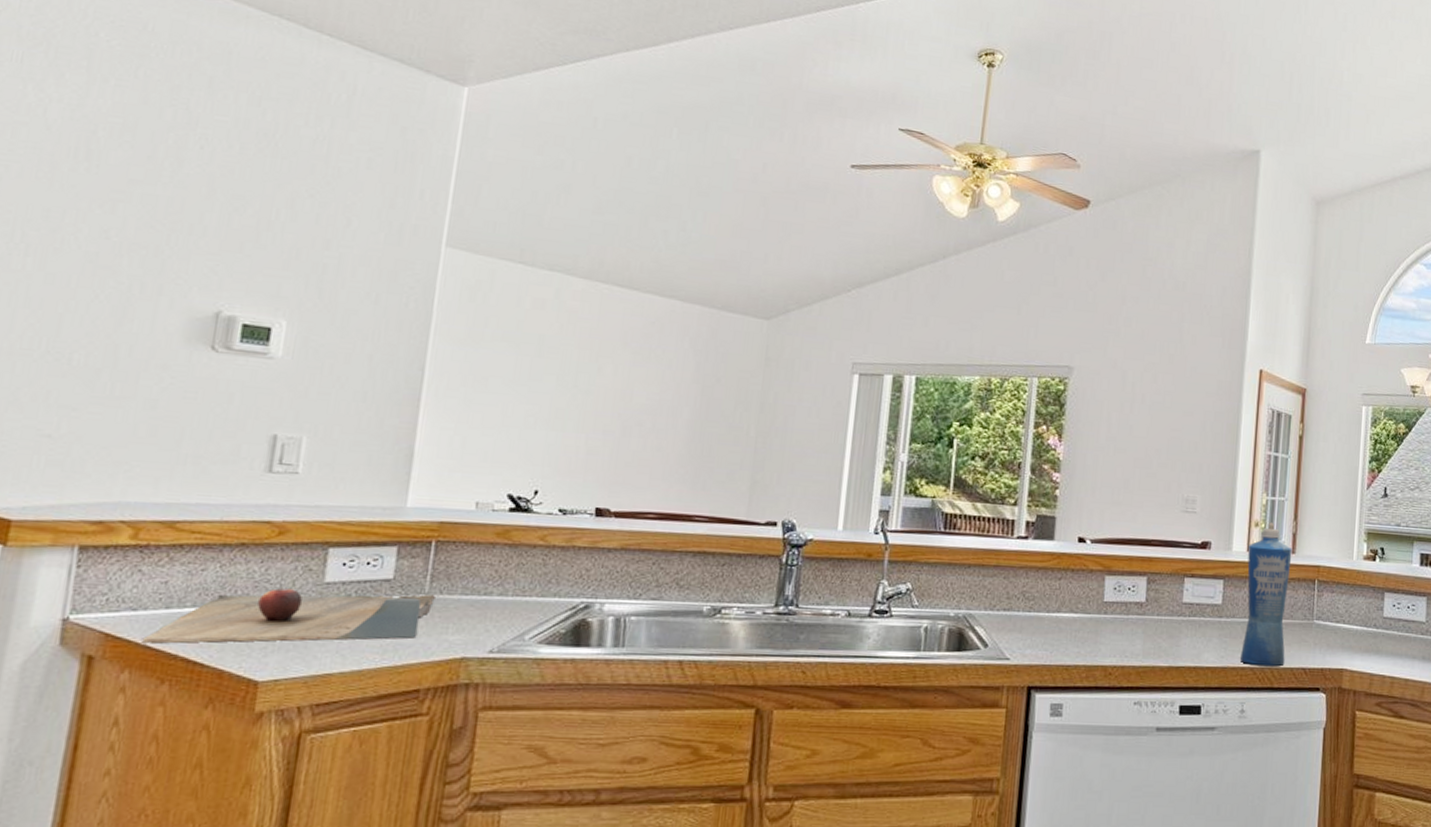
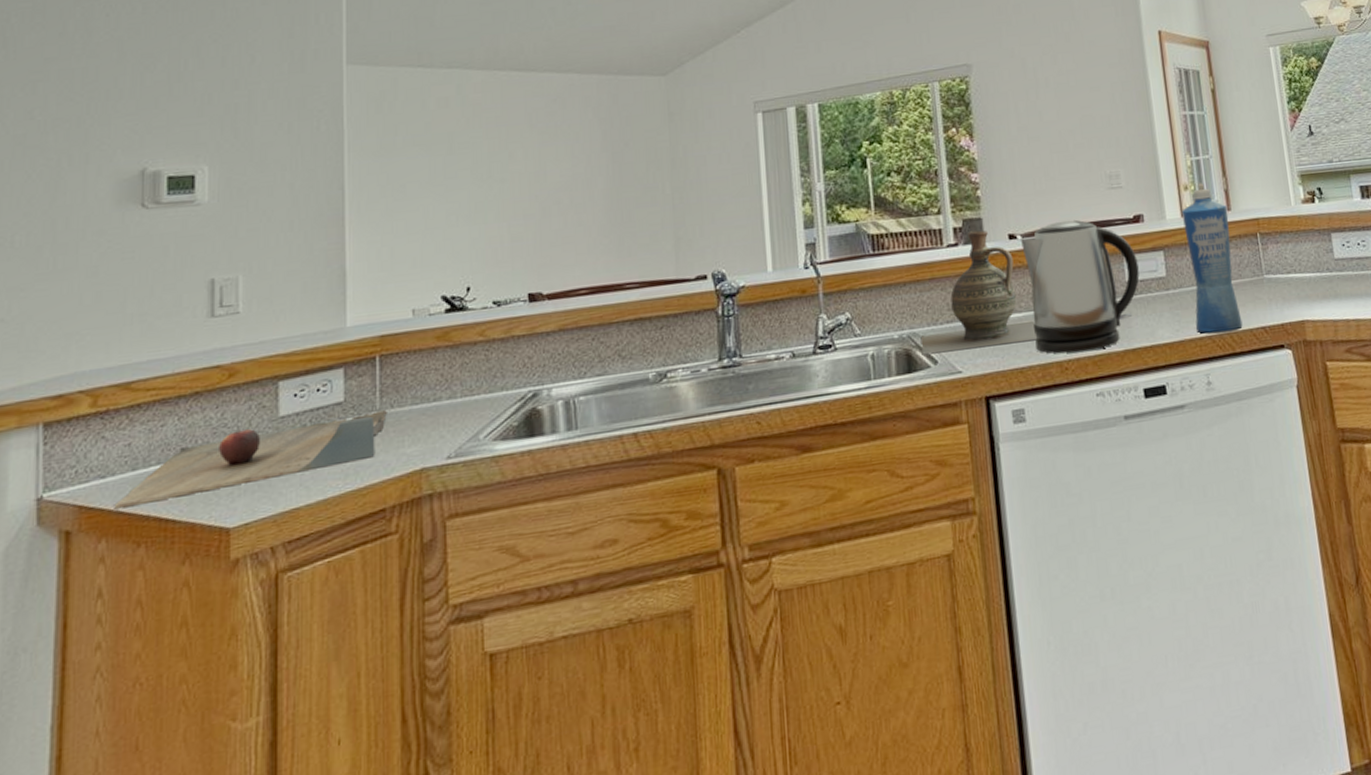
ceramic jug: none [974,527,1089,642] -> present [920,230,1038,355]
kettle: none [1085,533,1198,661] -> present [1021,219,1140,354]

